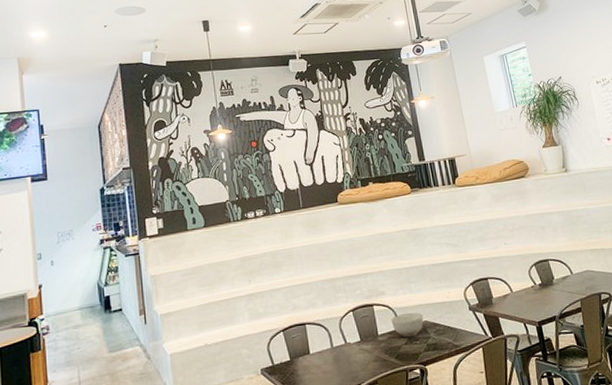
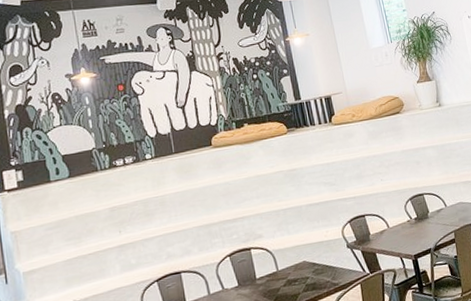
bowl: present [391,313,424,338] -> none [269,253,302,280]

